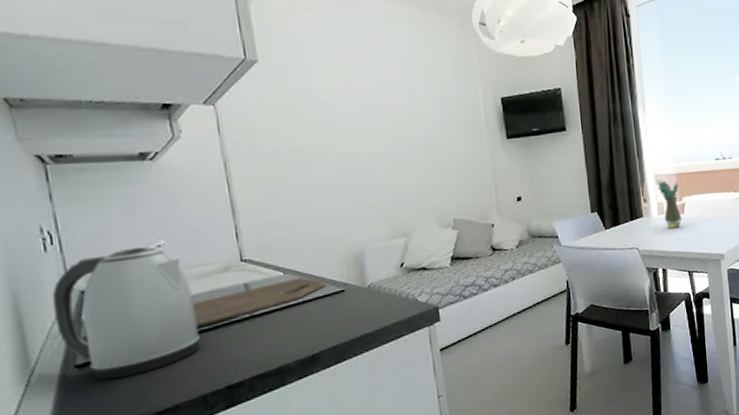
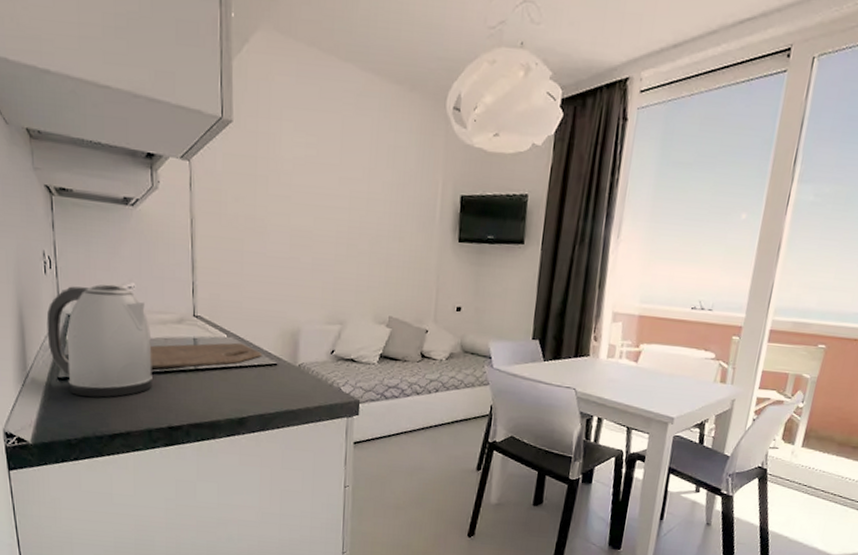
vase: present [656,179,682,229] -> none [612,318,640,377]

